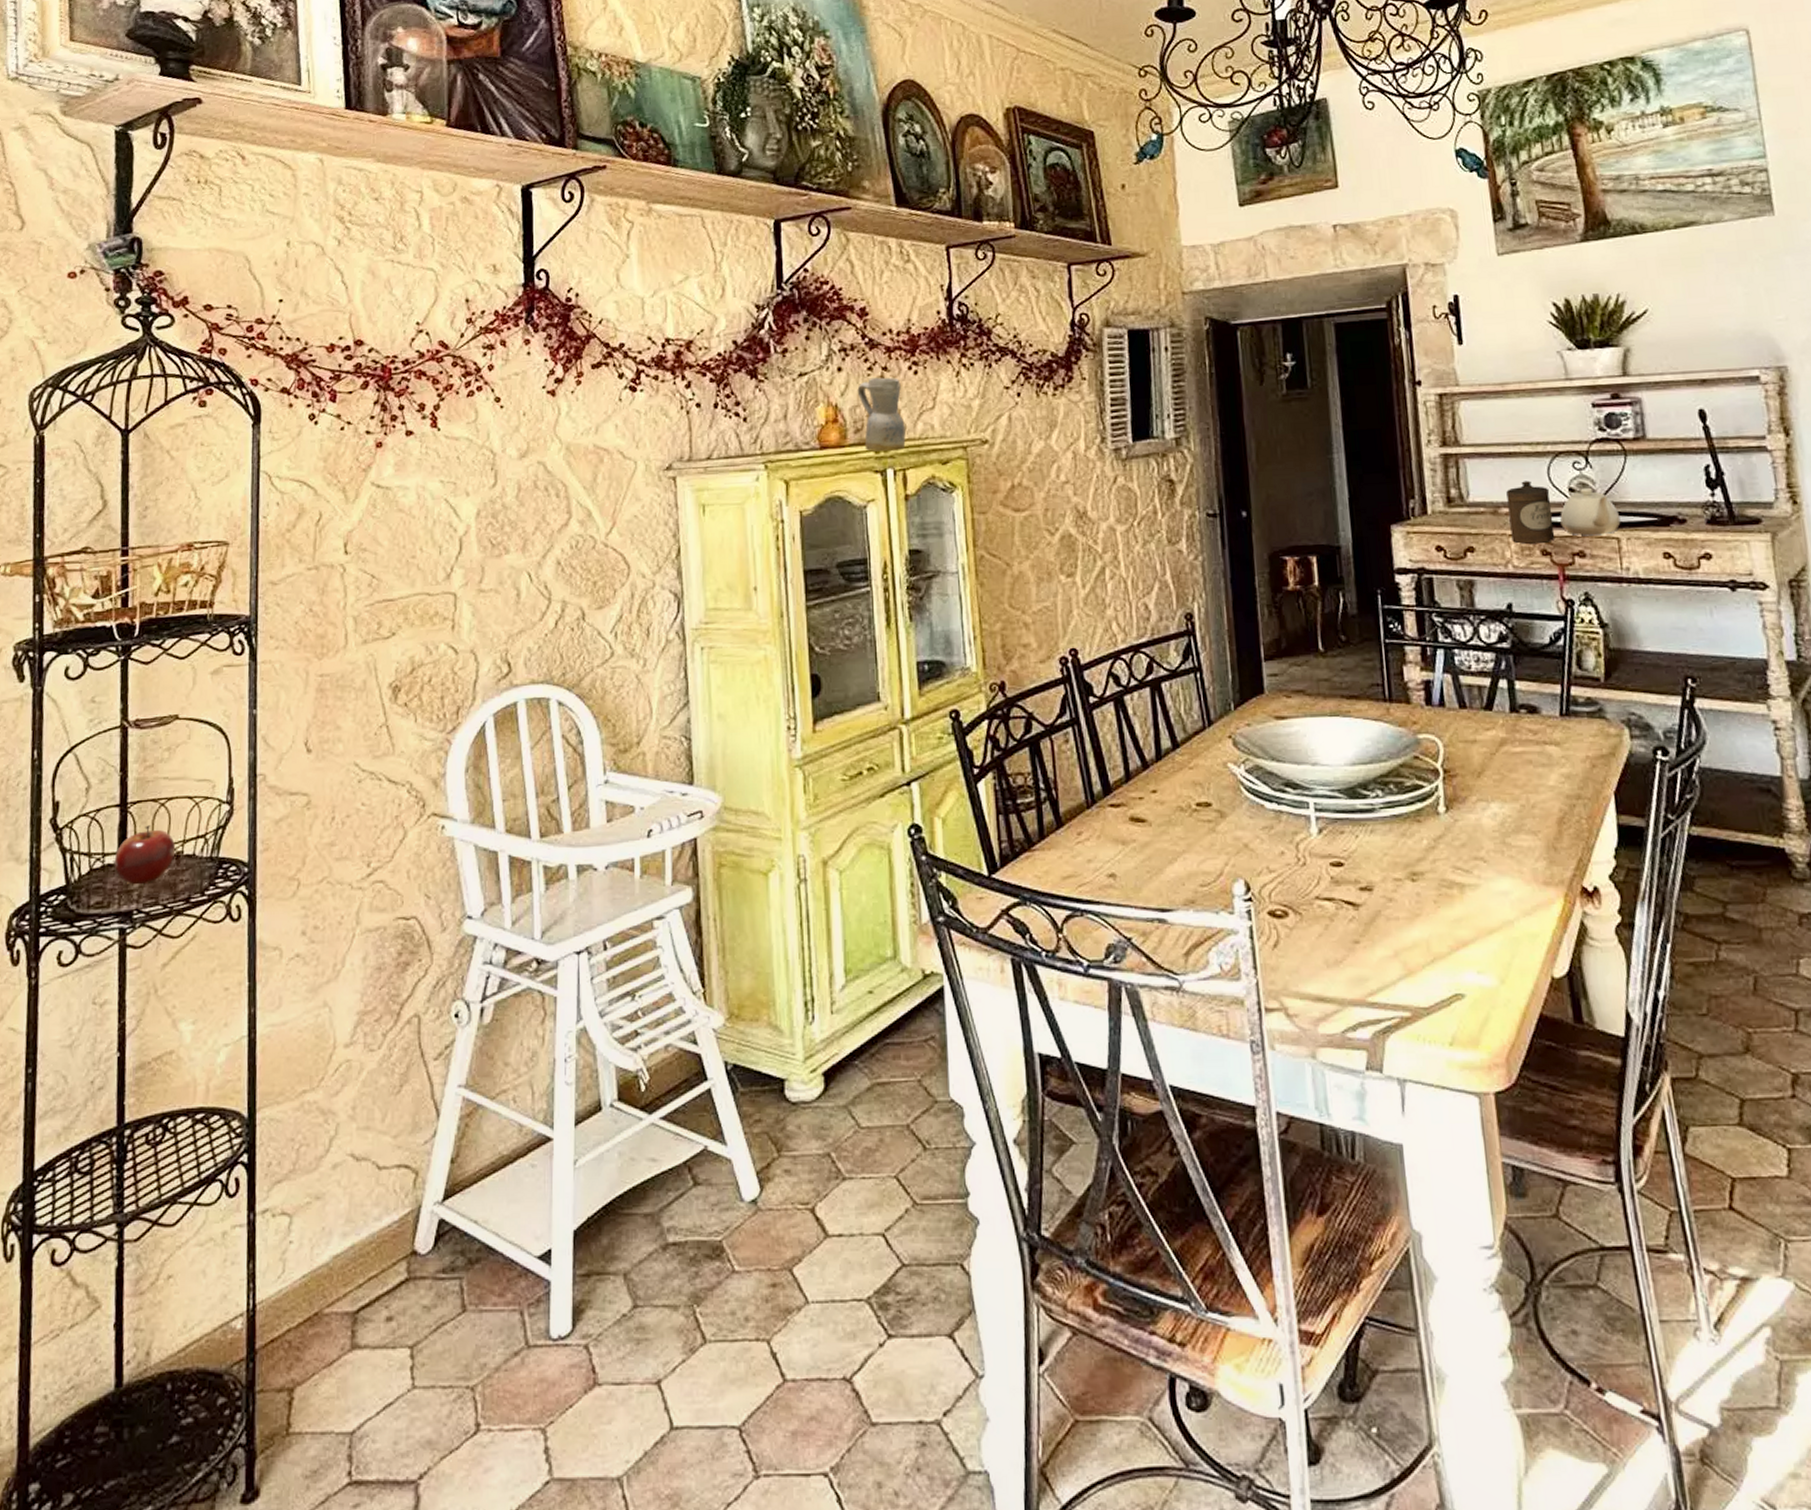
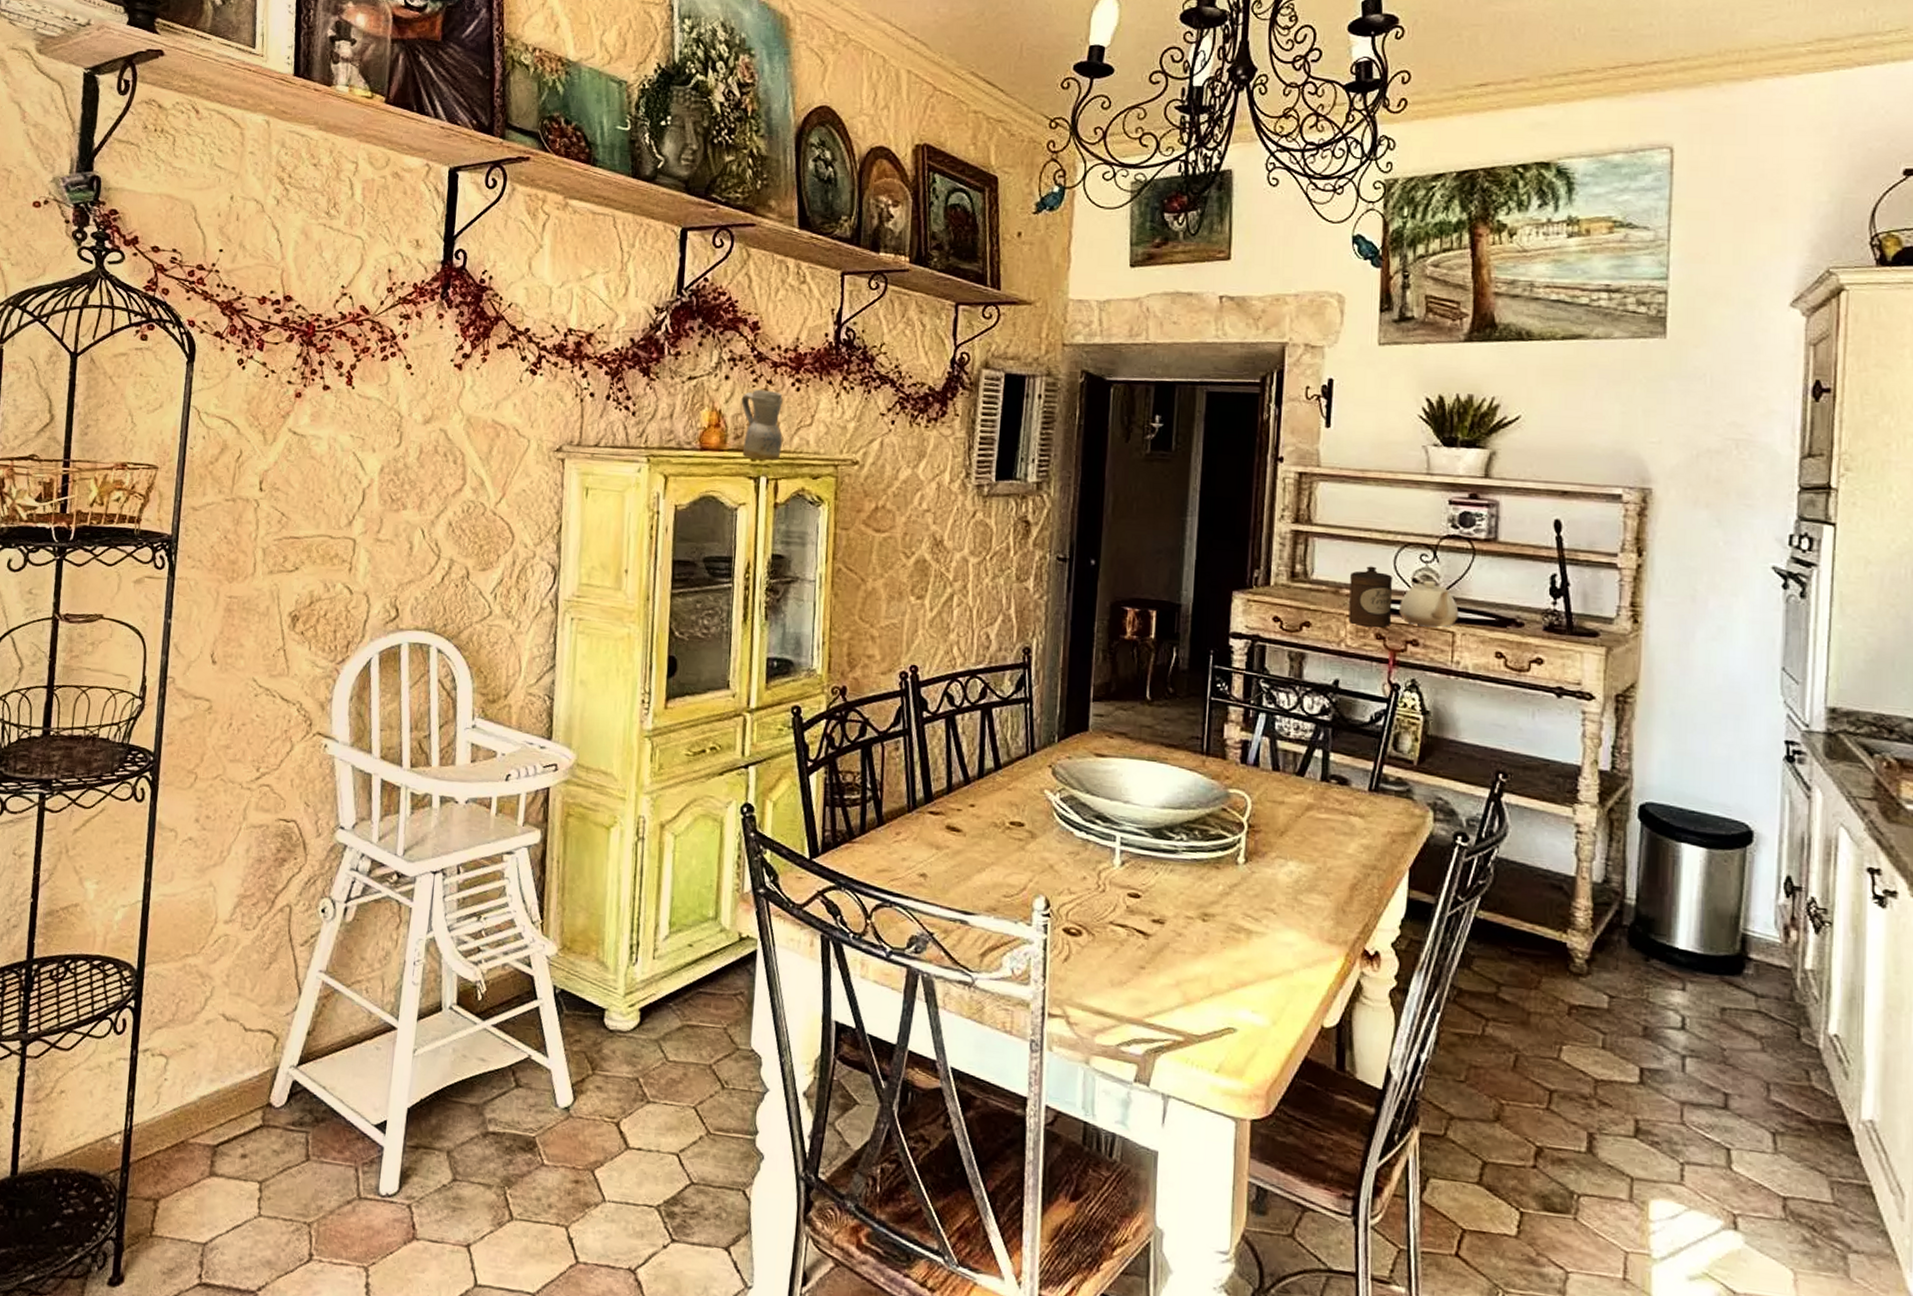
apple: present [114,825,176,885] -> none [39,708,93,758]

